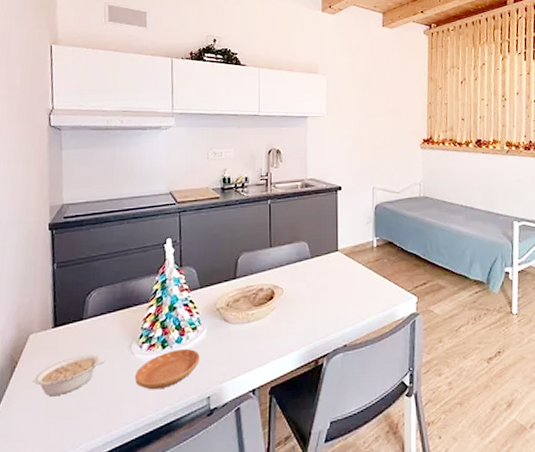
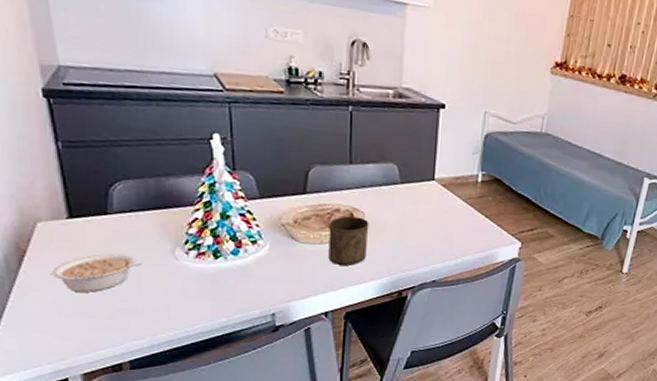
saucer: present [135,348,200,390] -> none [183,261,261,300]
cup: none [255,293,287,341] -> present [328,216,369,266]

